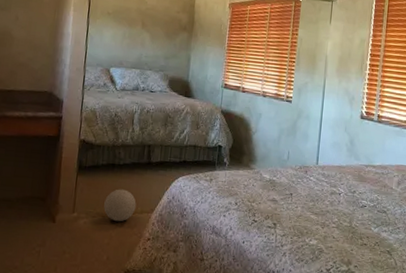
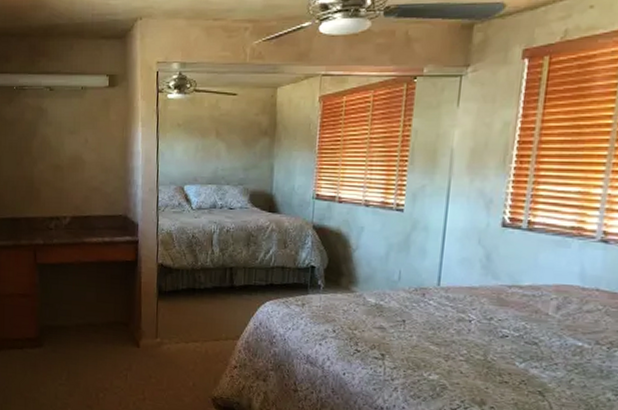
ball: present [104,189,136,222] -> none [186,314,220,349]

